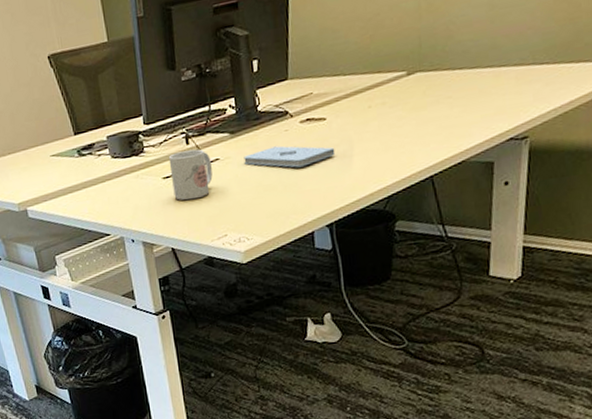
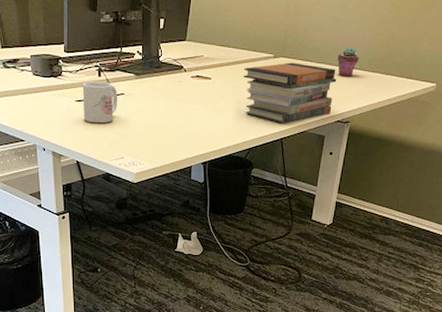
notepad: present [243,145,336,168] -> none [144,92,215,113]
book stack: none [367,71,501,157] -> present [243,62,337,123]
potted succulent: none [498,36,531,79] -> present [338,47,359,76]

